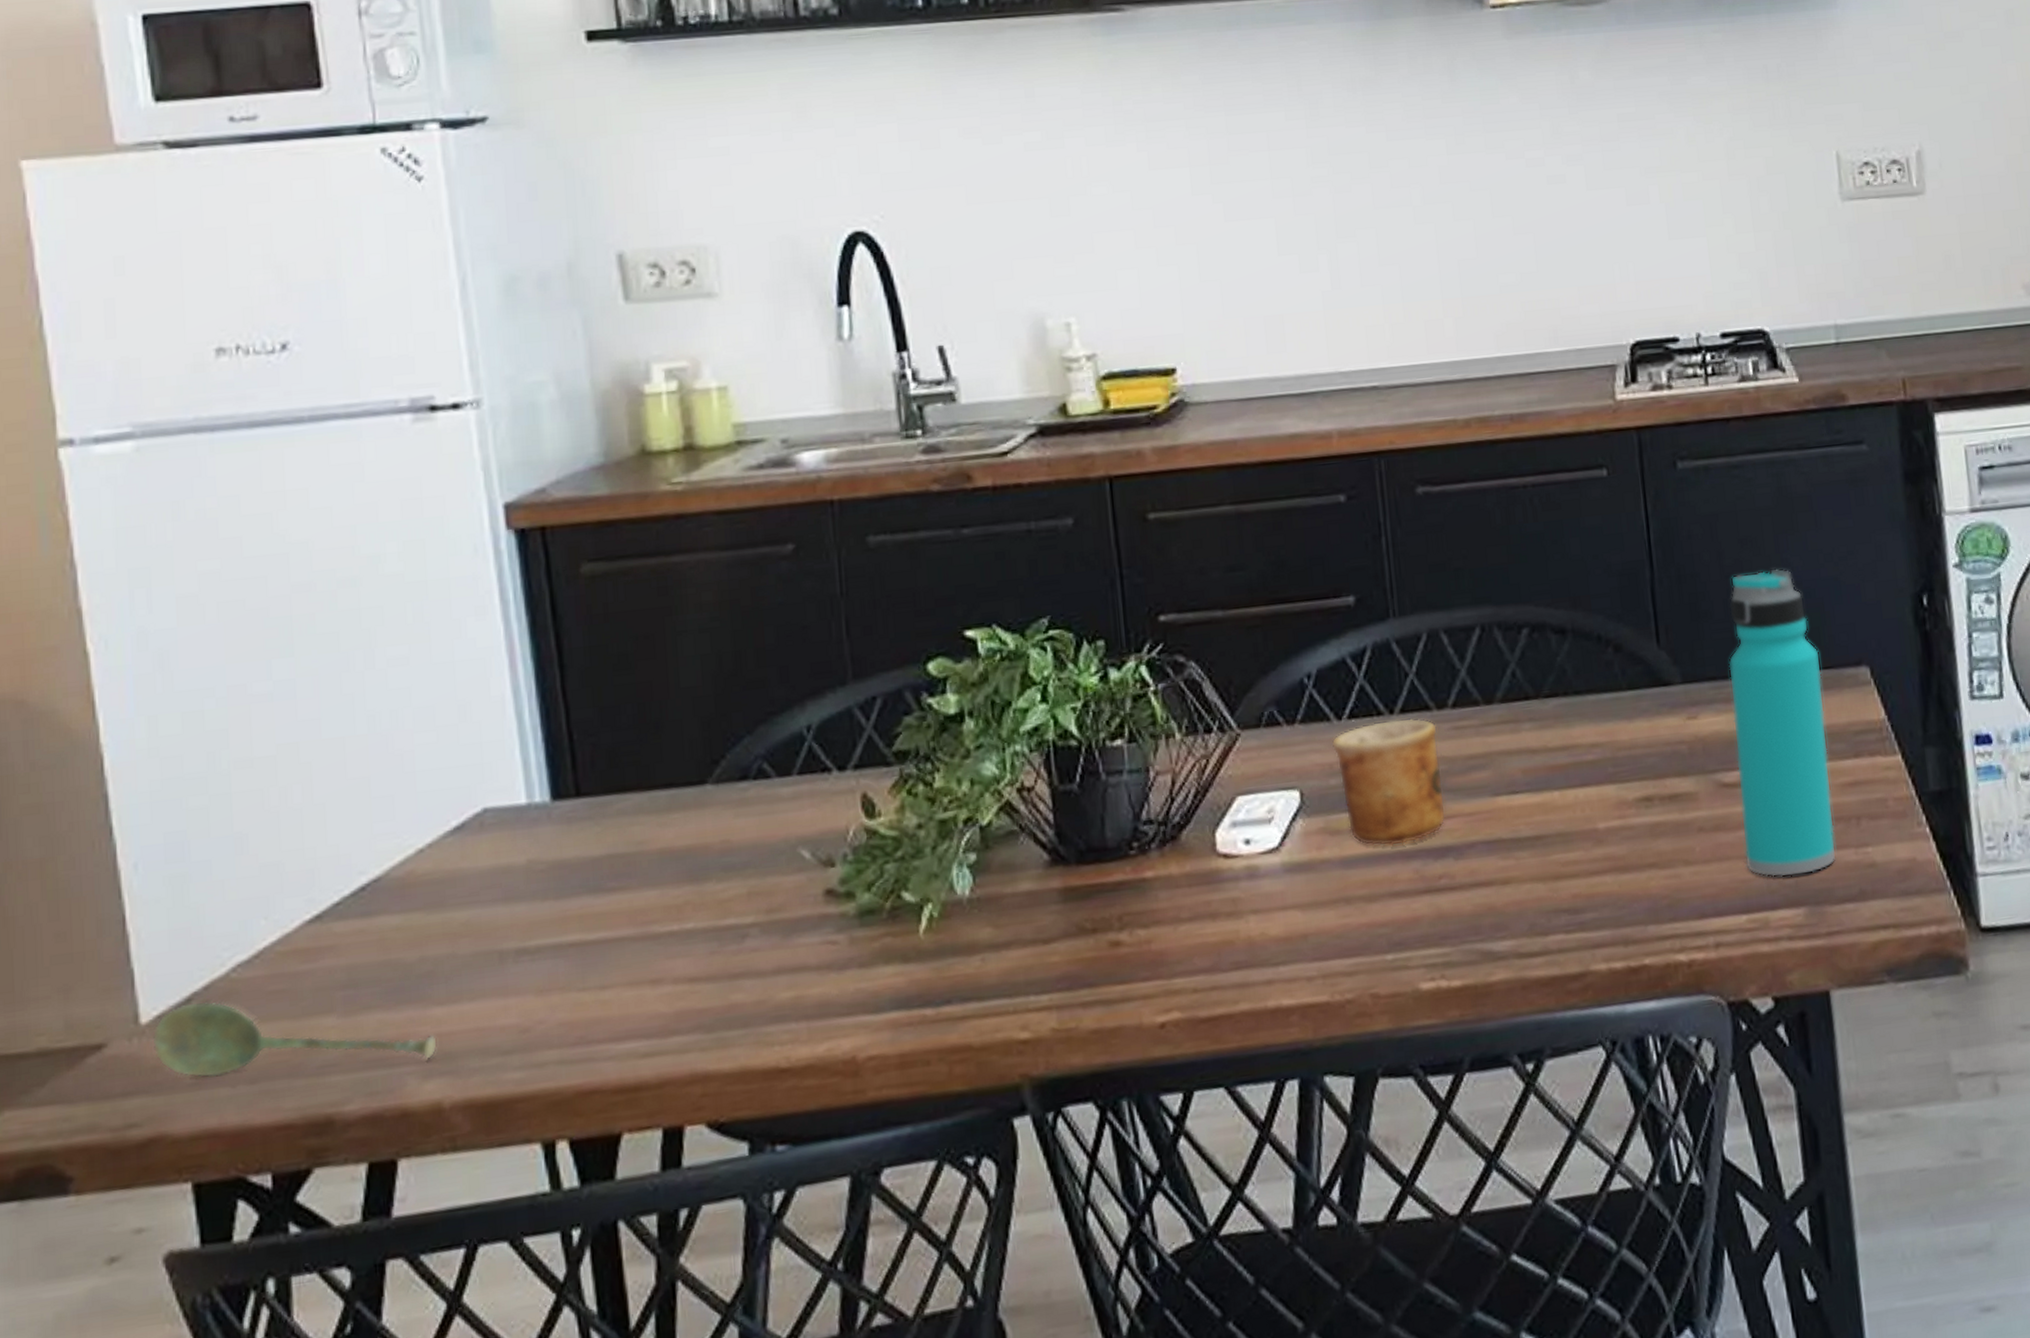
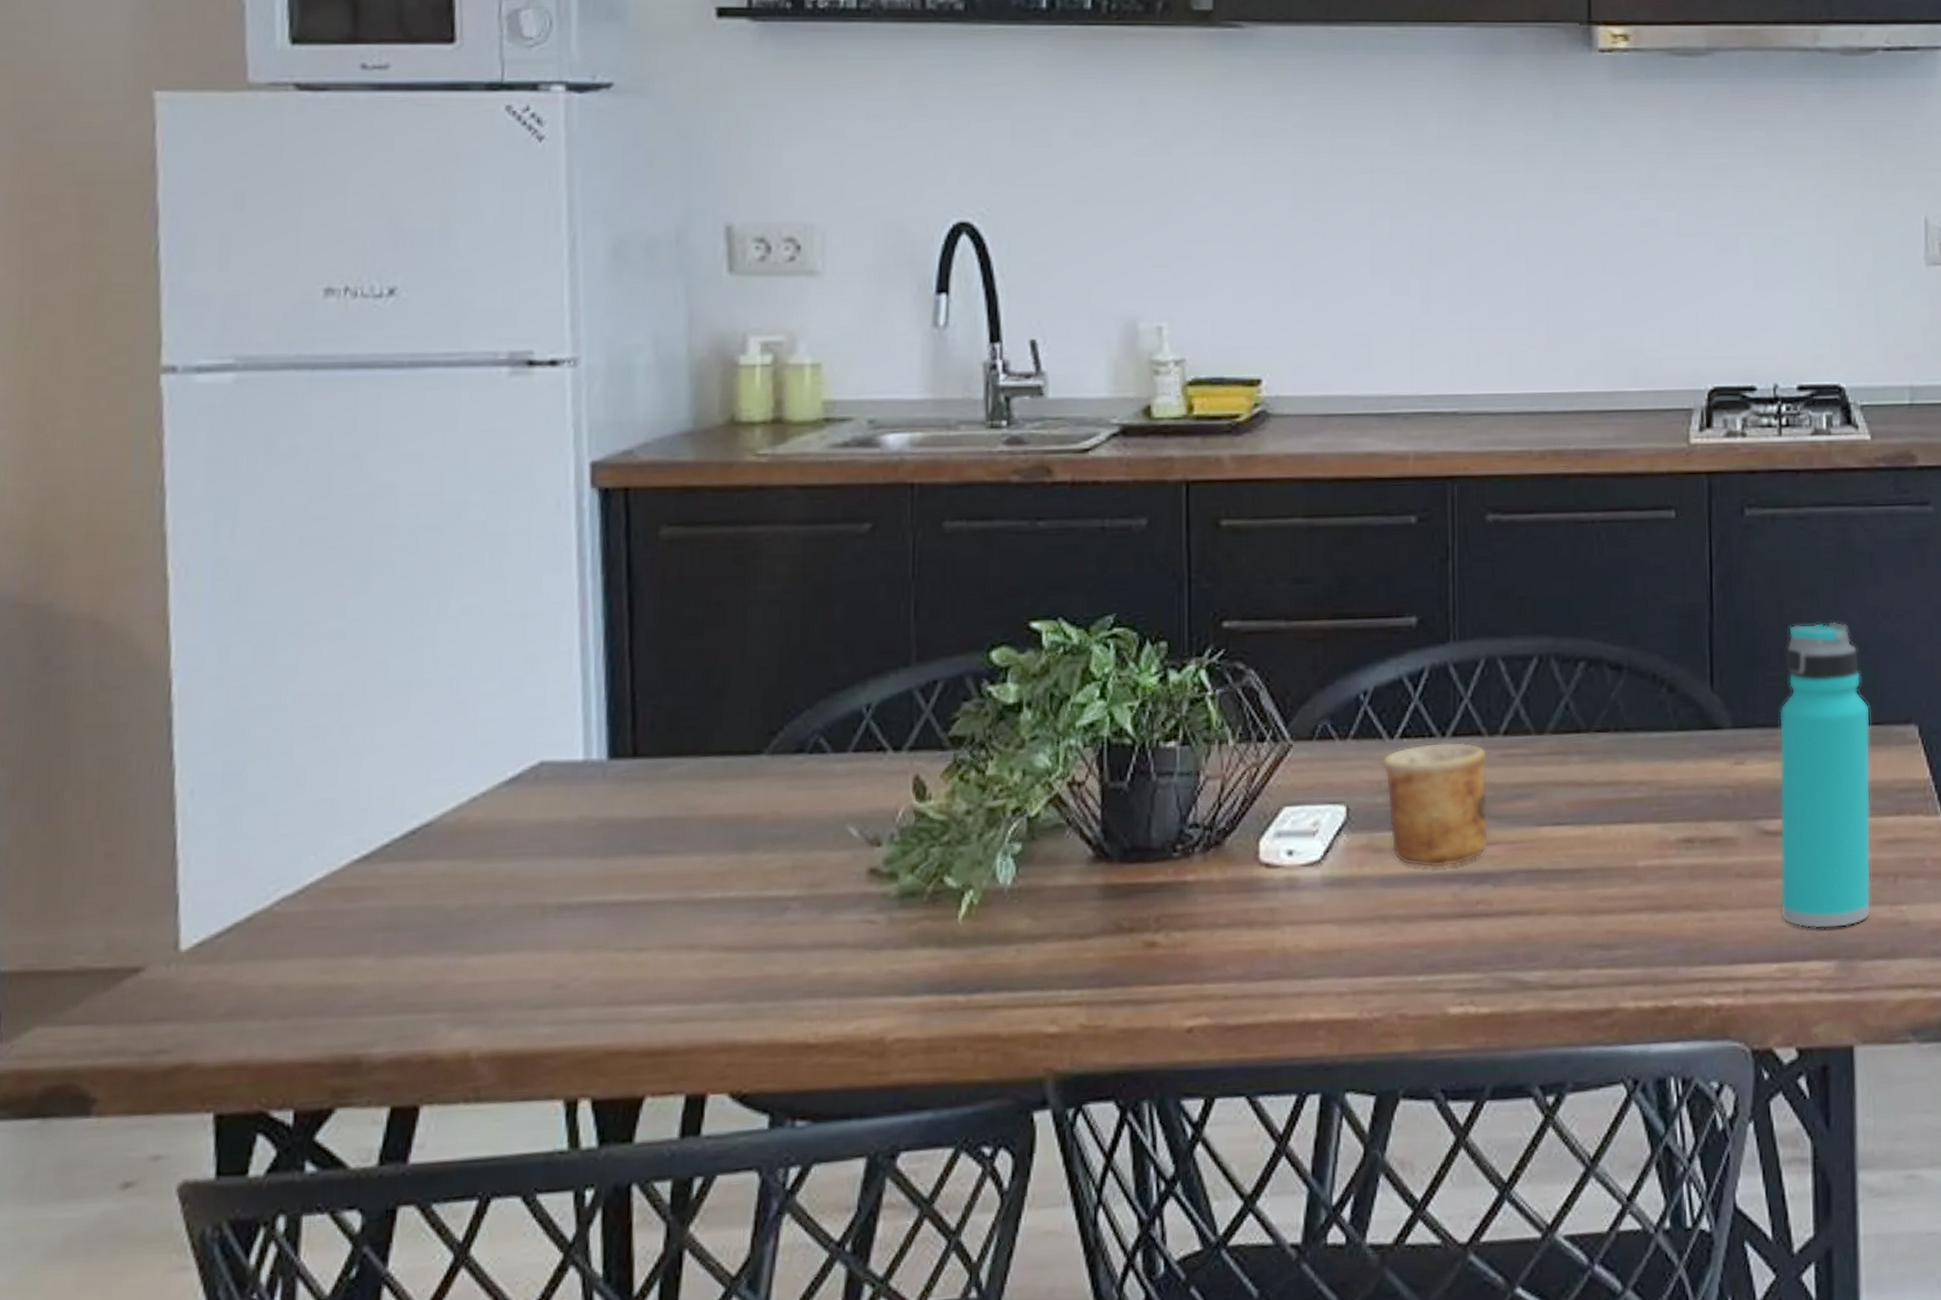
soupspoon: present [152,1001,437,1078] -> none [189,932,471,1010]

